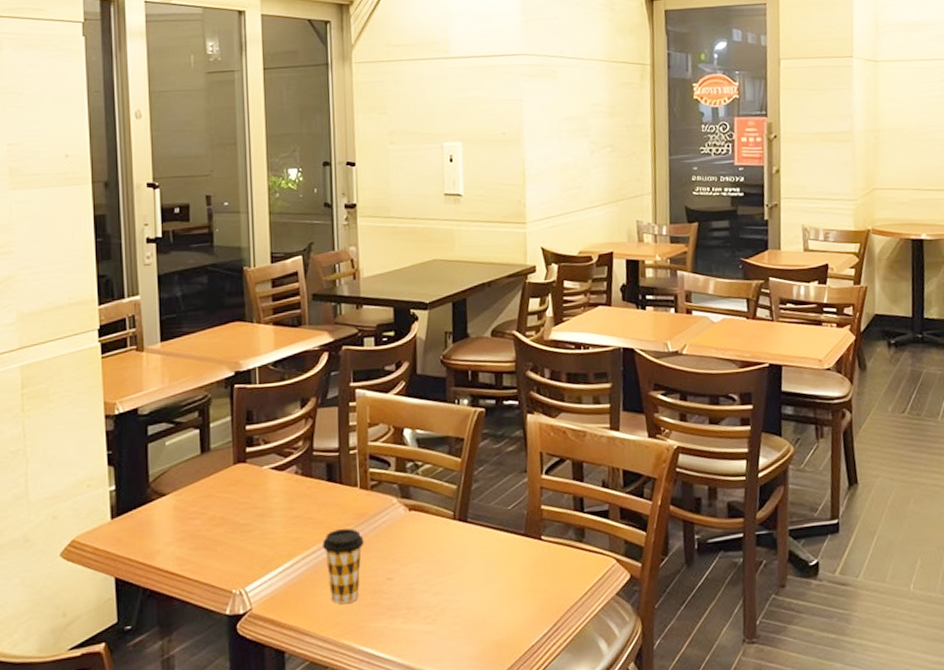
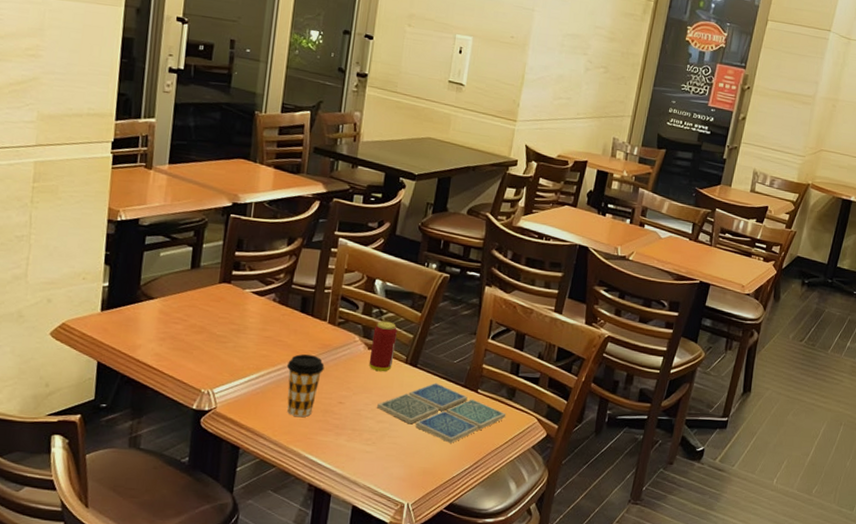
beverage can: none [411,474,440,535] -> present [368,321,397,372]
drink coaster: none [431,536,579,606] -> present [377,382,507,443]

